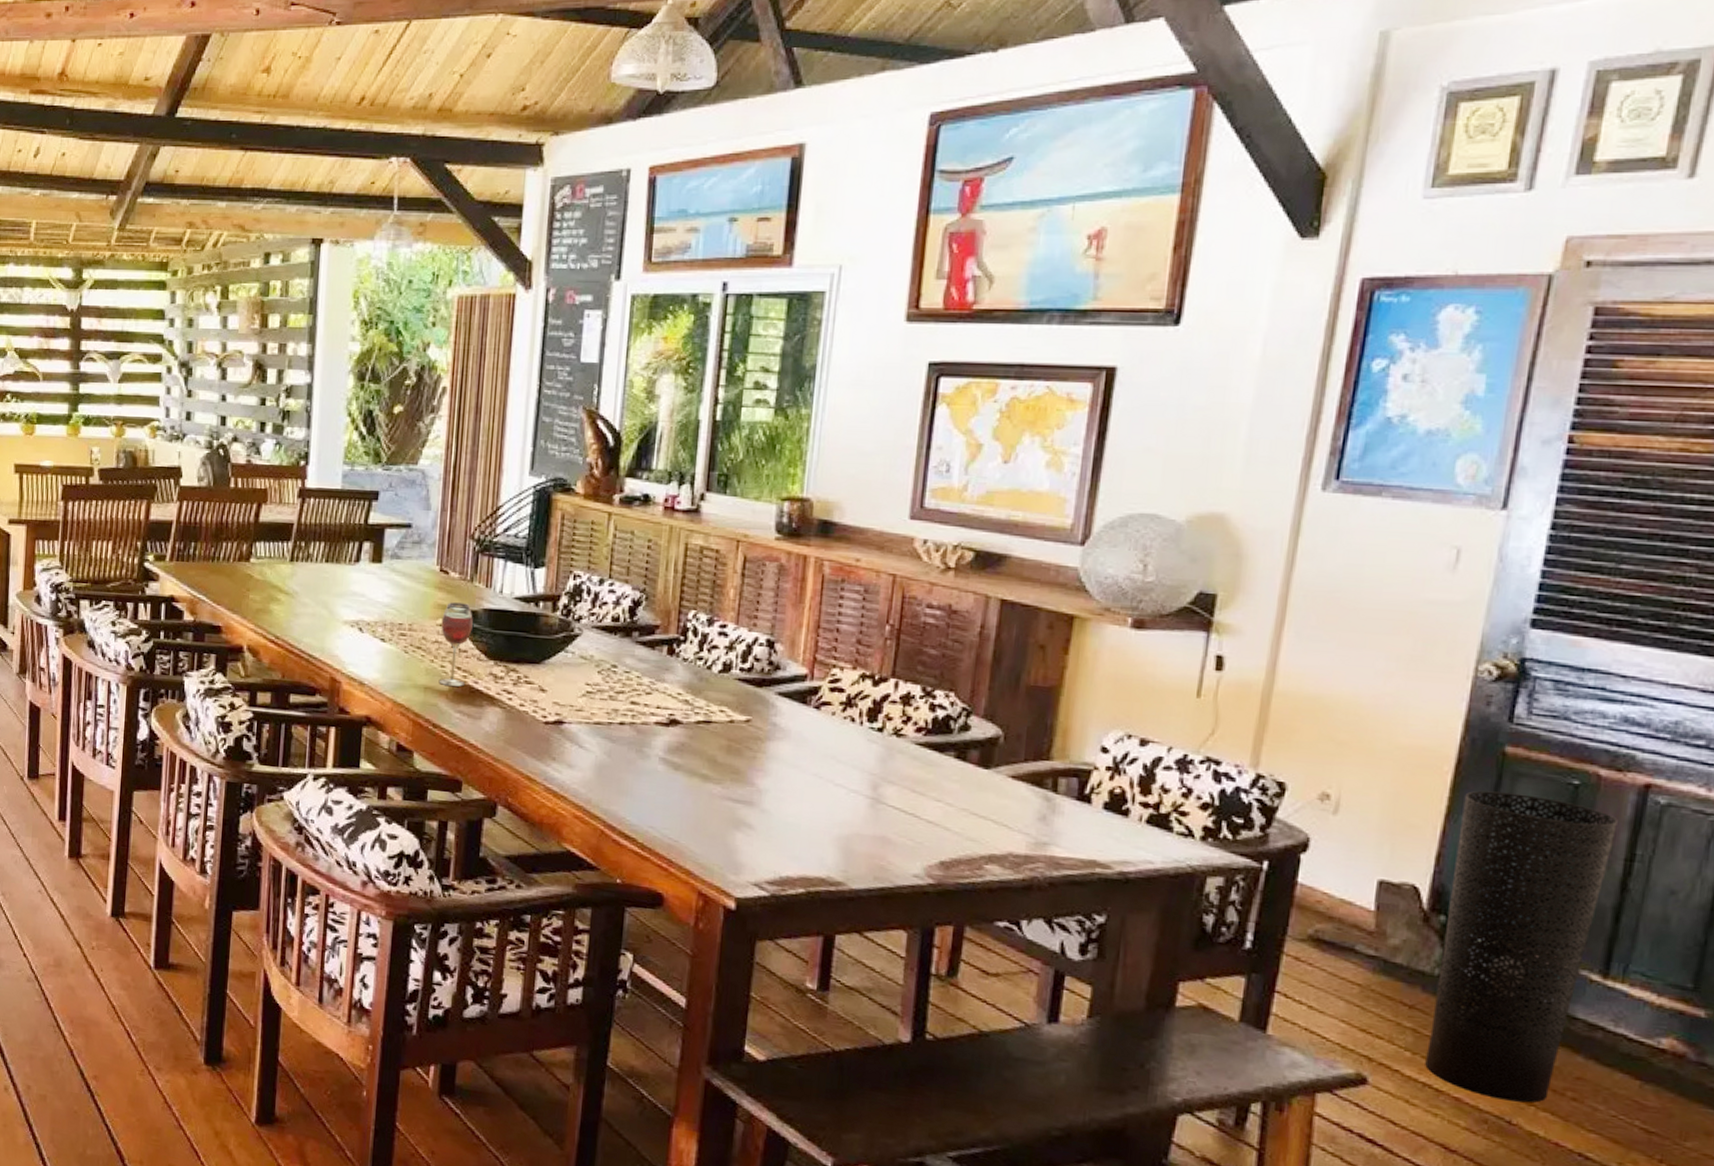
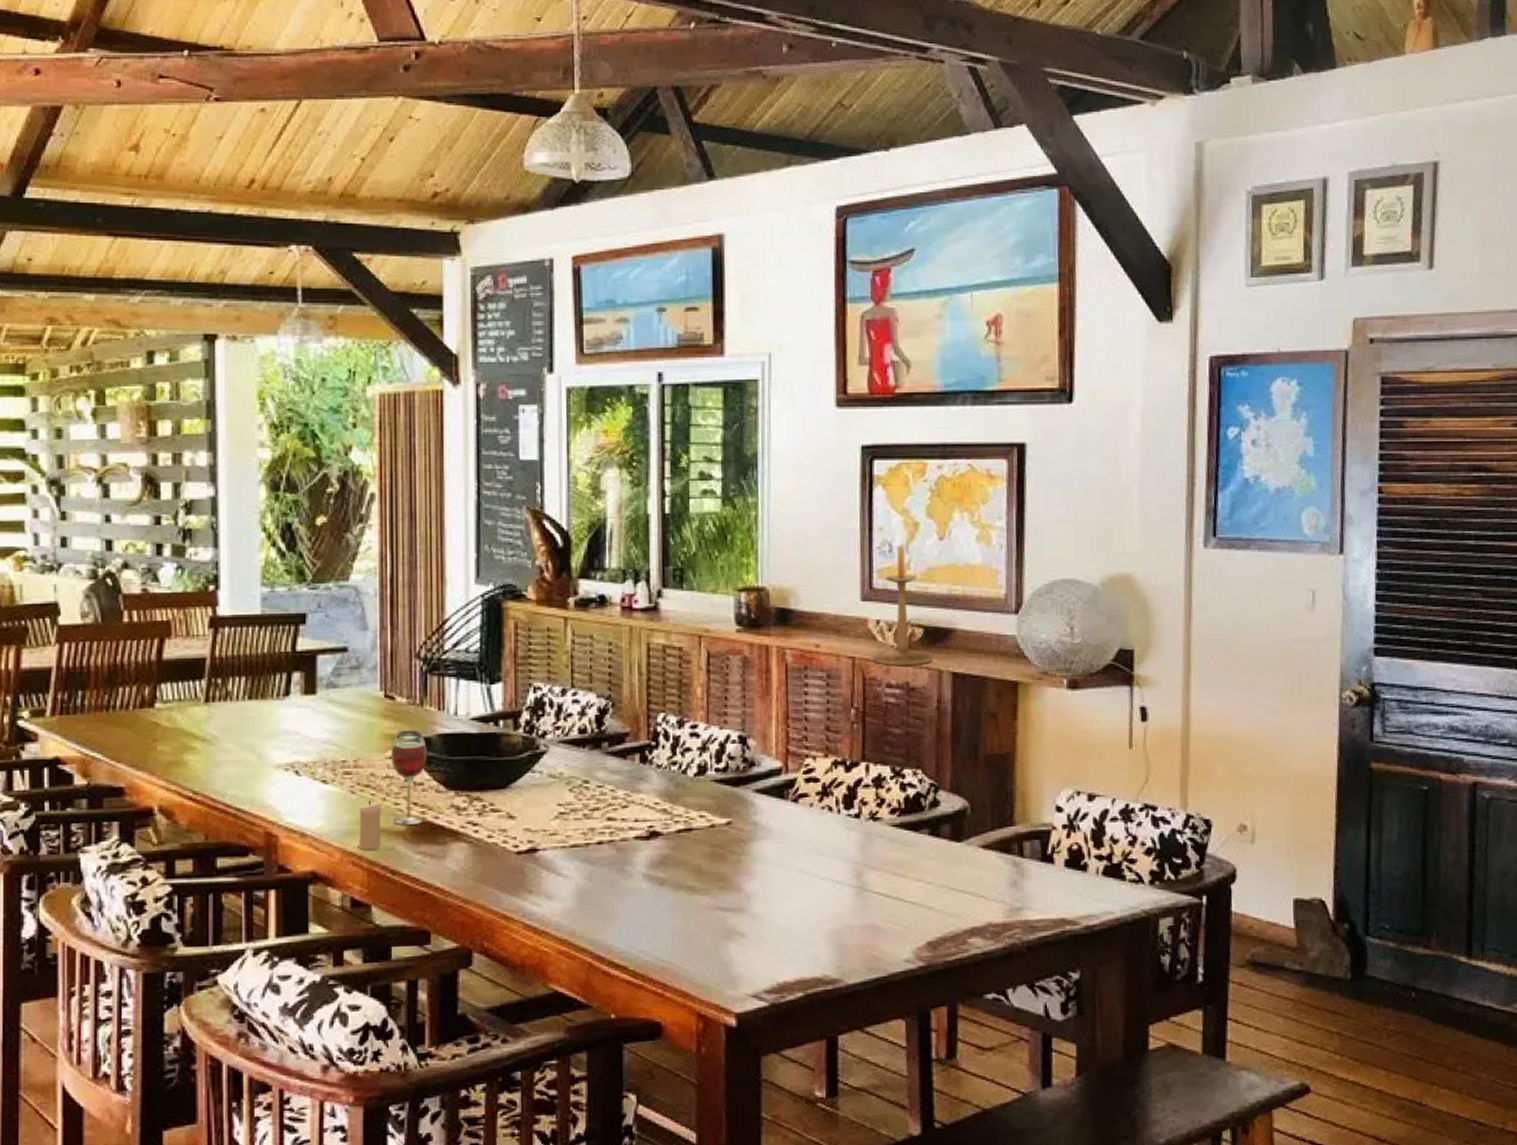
candle: none [406,661,429,704] -> present [358,801,382,850]
candlestick: none [914,450,983,589] -> present [872,529,934,667]
umbrella stand: present [1425,790,1618,1103] -> none [1347,804,1459,1084]

